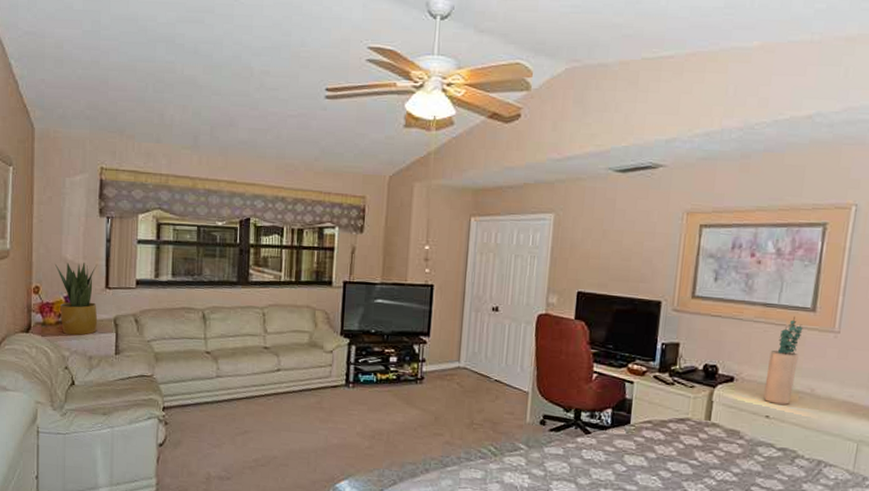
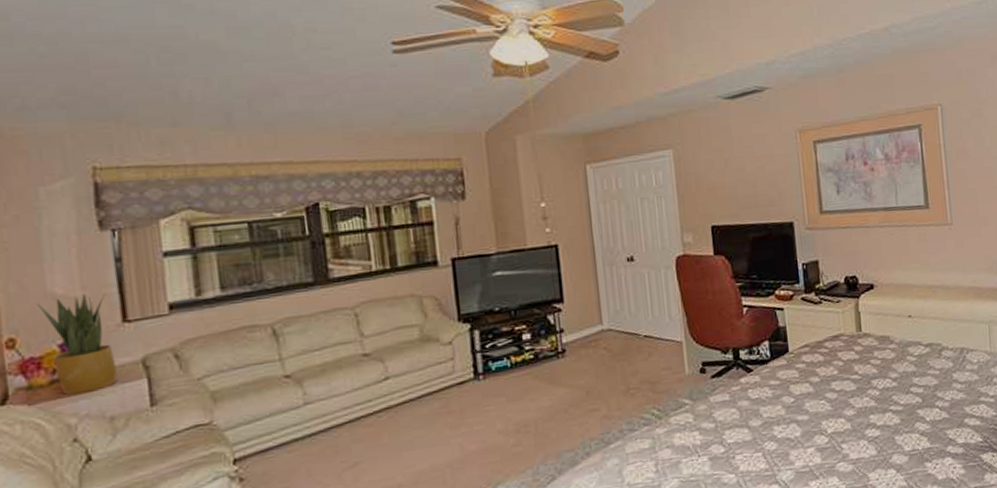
vase: present [763,316,803,406] -> none [899,215,927,303]

